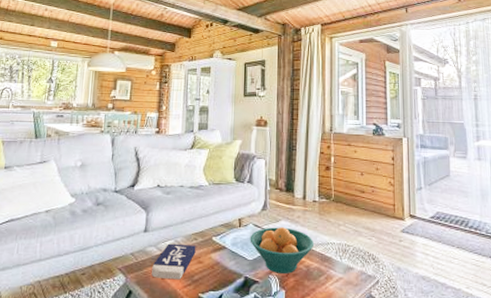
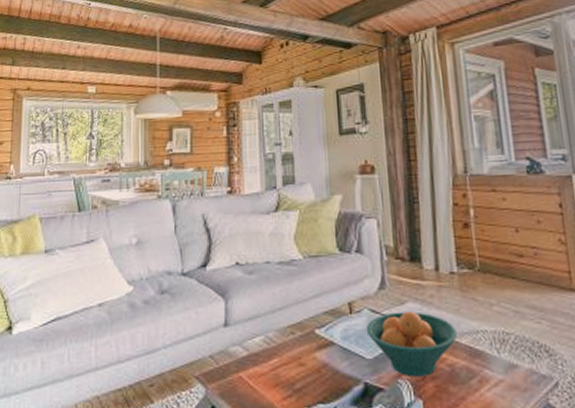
book: present [152,243,196,280] -> none [238,340,295,390]

